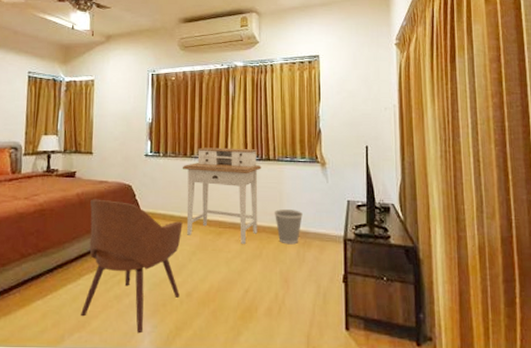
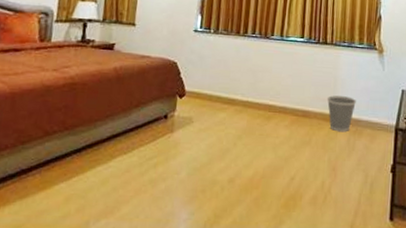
chair: present [81,199,183,332] -> none [110,74,230,220]
desk: present [182,147,262,245] -> none [233,26,318,131]

